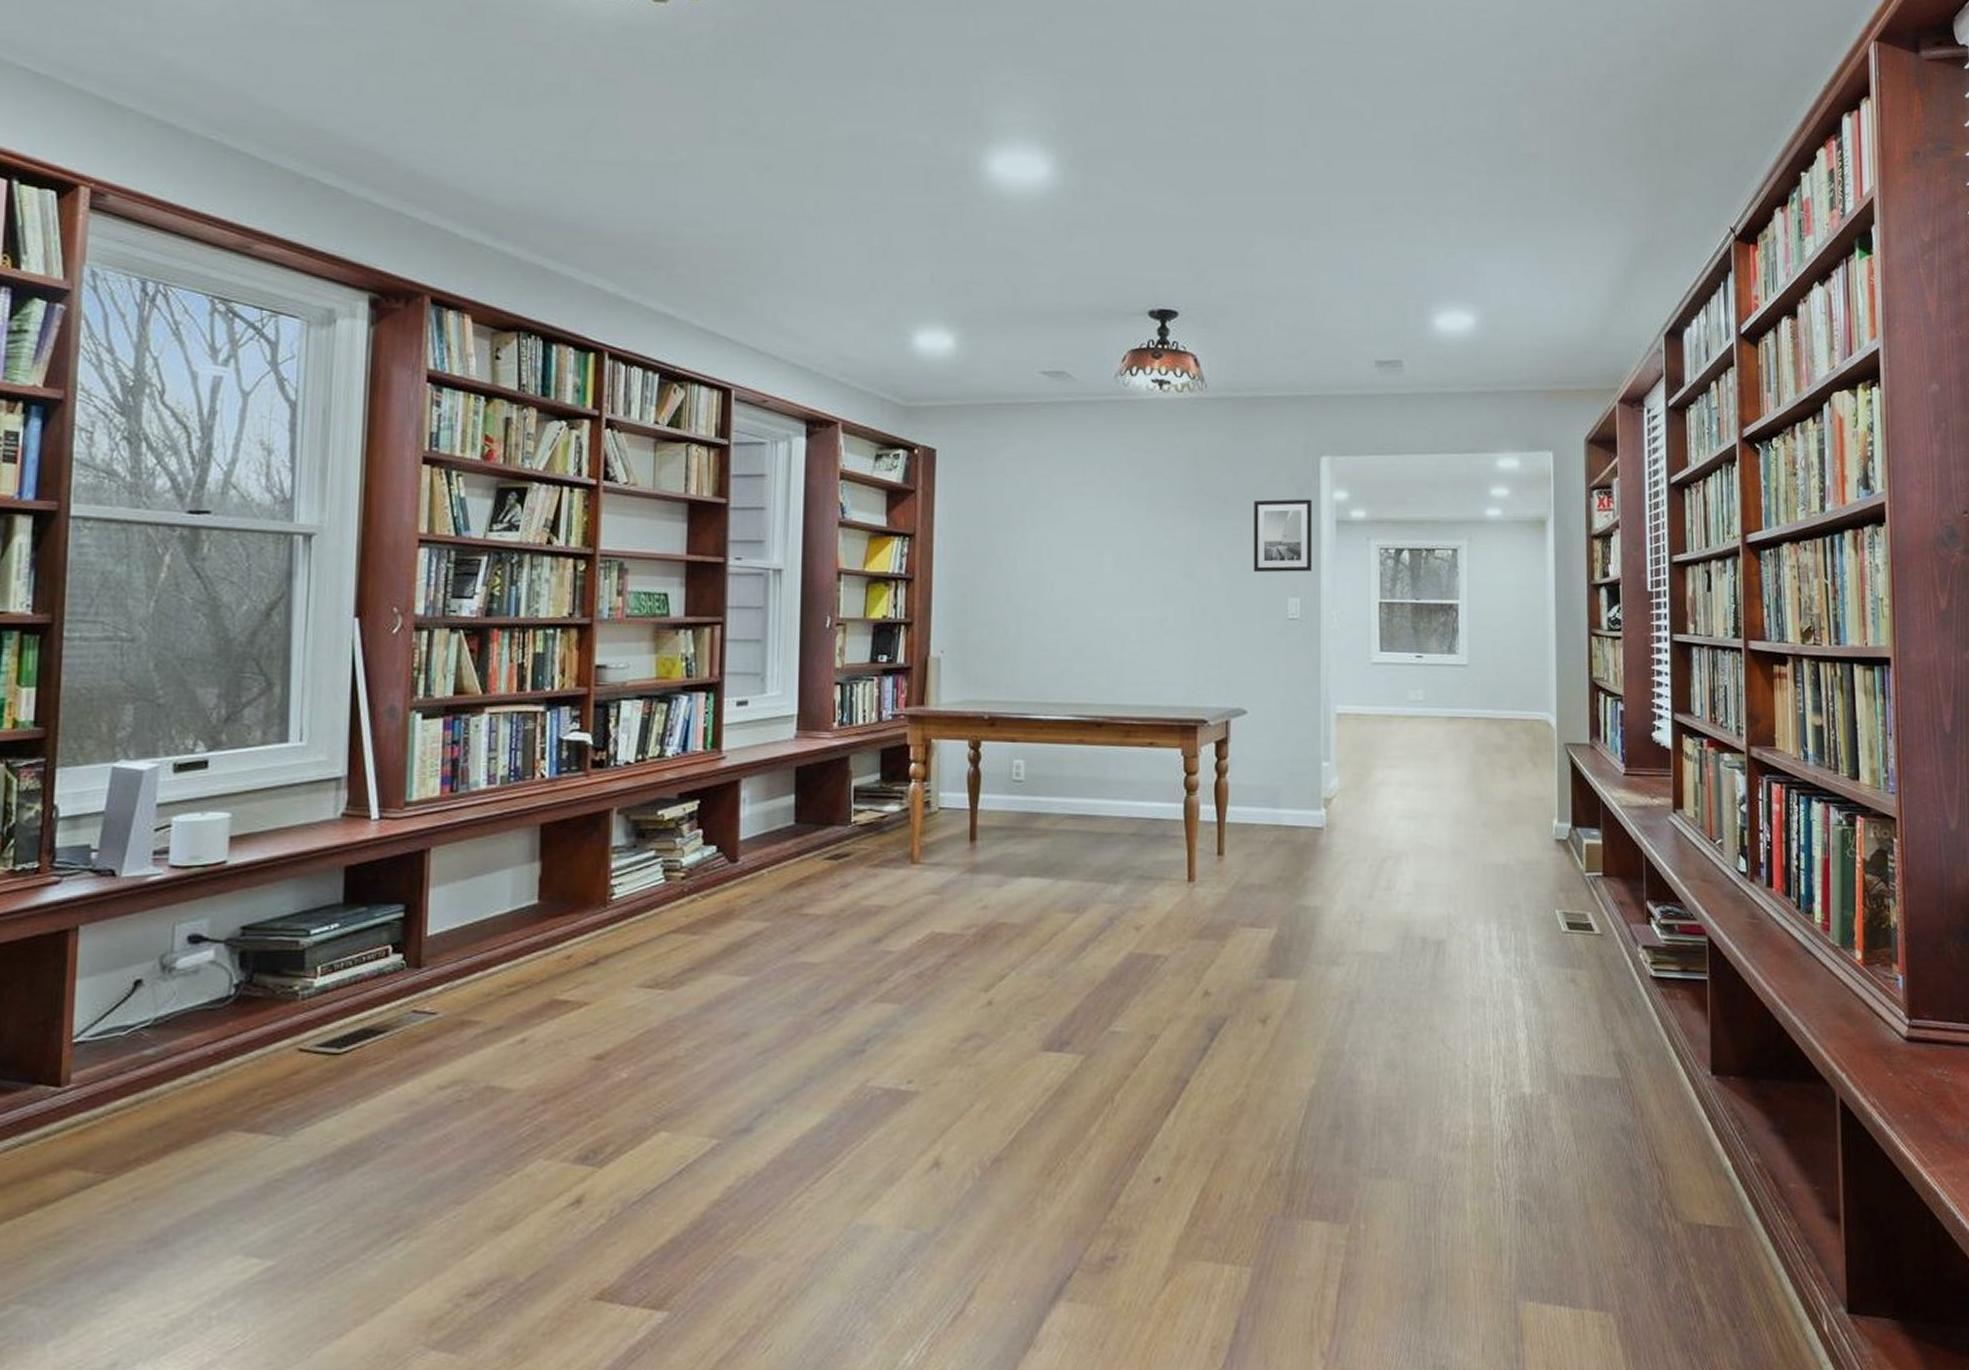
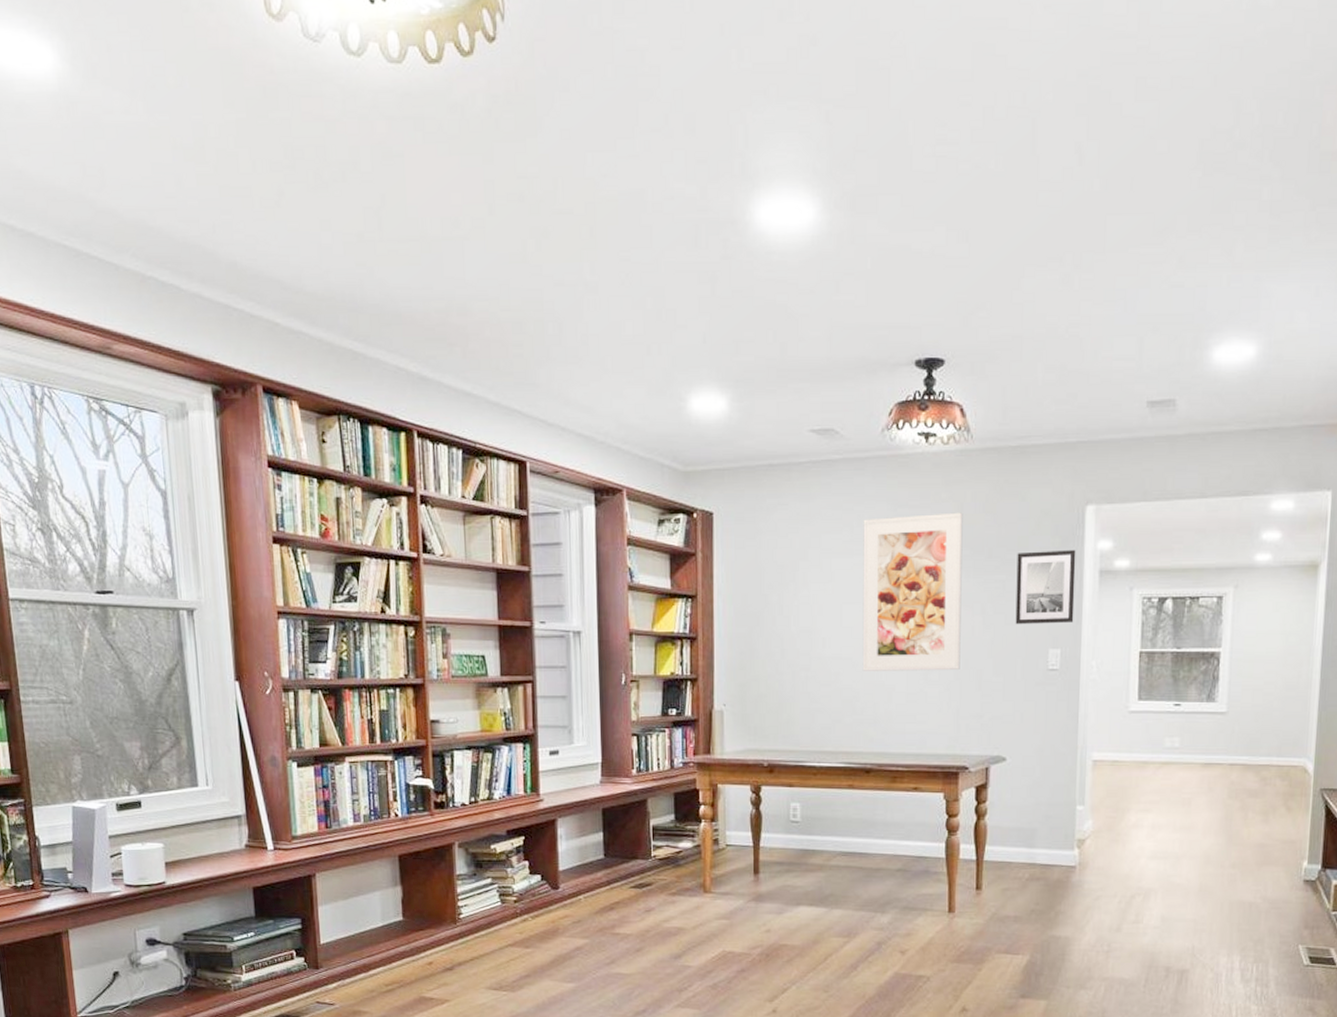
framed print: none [1094,458,1198,618] -> present [862,512,963,671]

